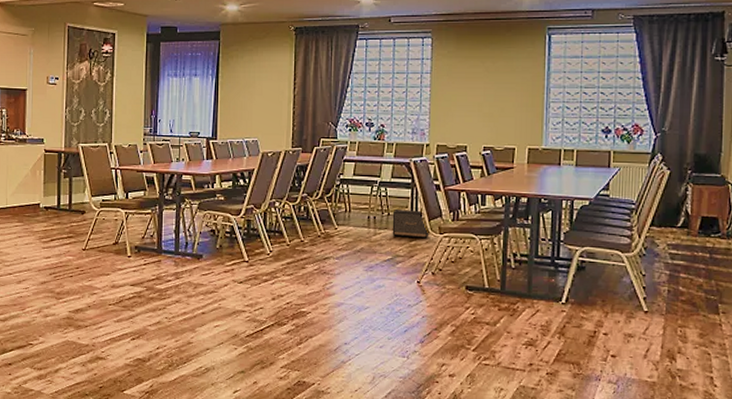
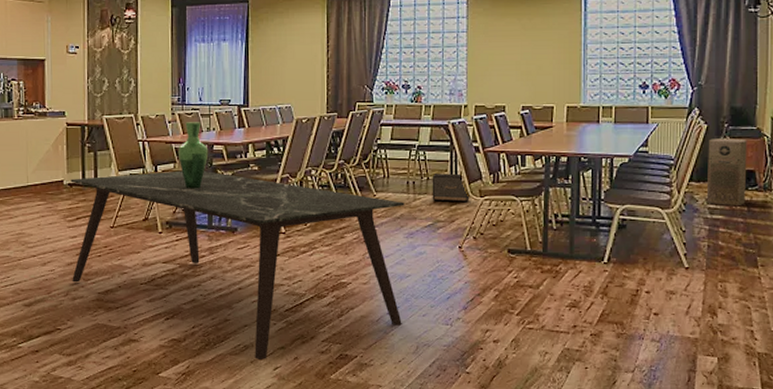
dining table: none [45,198,365,383] -> present [70,170,405,361]
vase: none [149,152,177,216] -> present [178,122,209,189]
air purifier: none [667,184,711,252] -> present [706,138,747,205]

